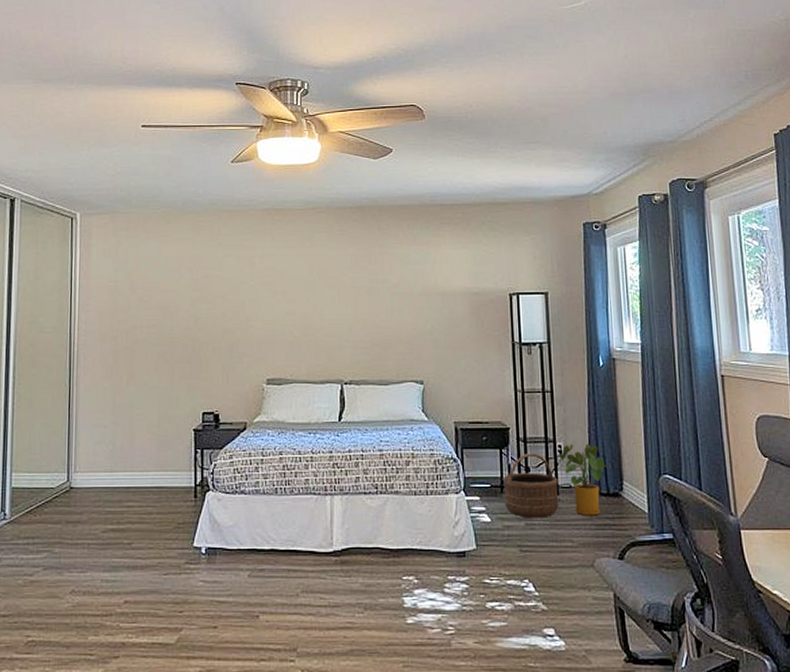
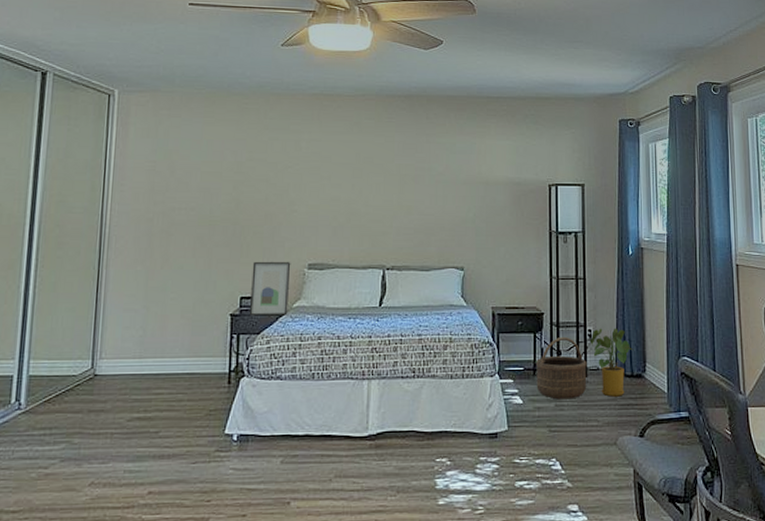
picture frame: none [211,376,250,431] -> present [249,261,291,316]

